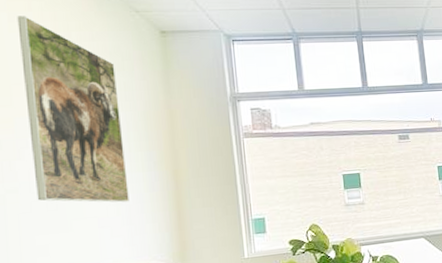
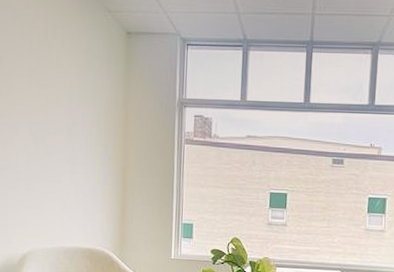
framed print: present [17,16,129,203] -> none [19,13,87,191]

